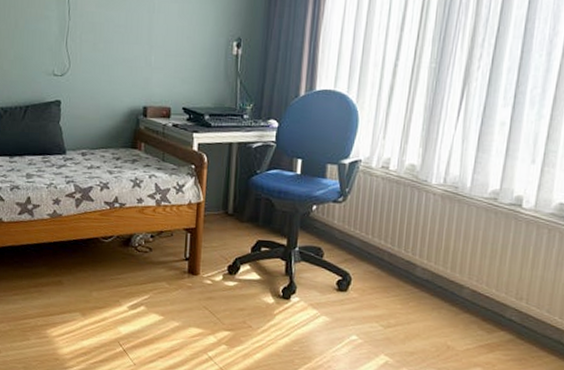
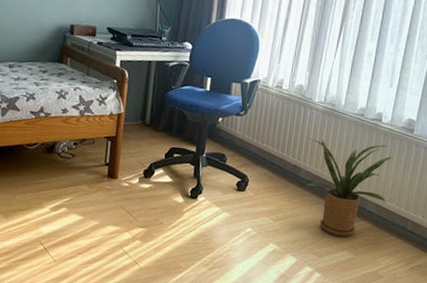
house plant: none [424,227,540,350] -> present [306,137,393,237]

